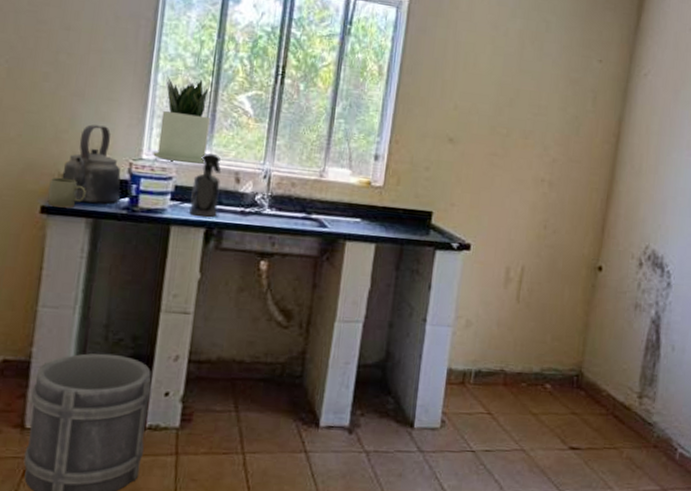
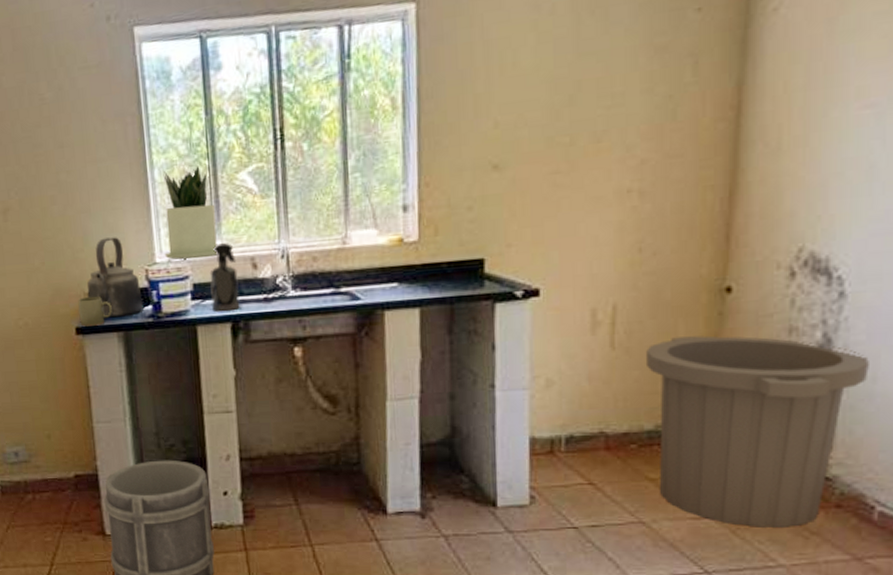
trash can: none [539,299,682,461] -> present [645,335,869,527]

